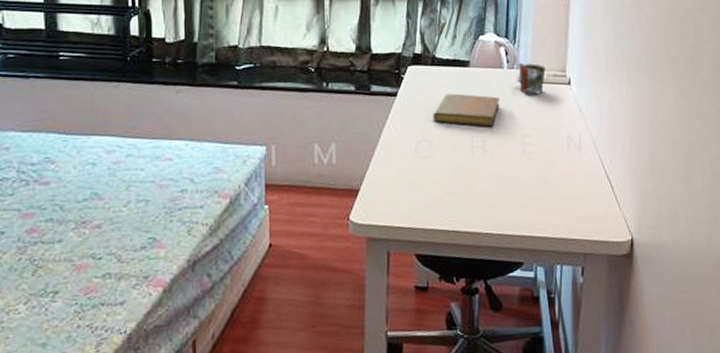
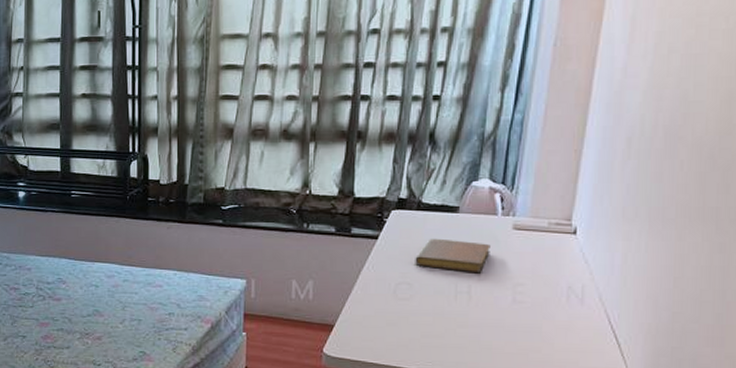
mug: present [518,63,546,95] -> none [514,211,547,243]

